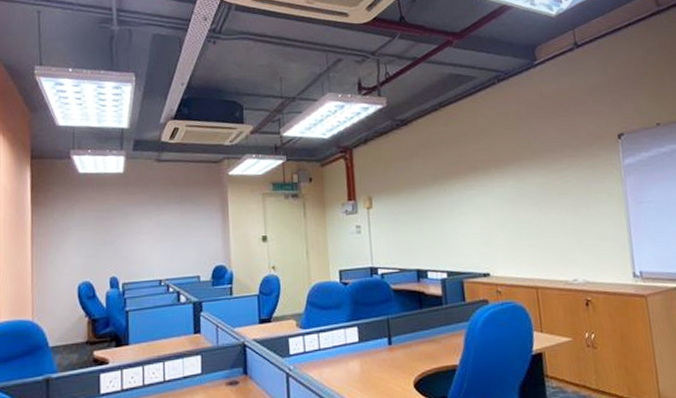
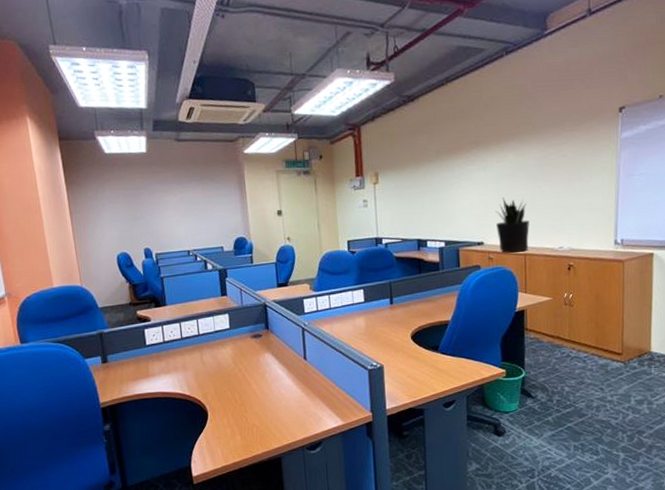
planter: none [500,225,540,286] -> present [496,198,530,253]

